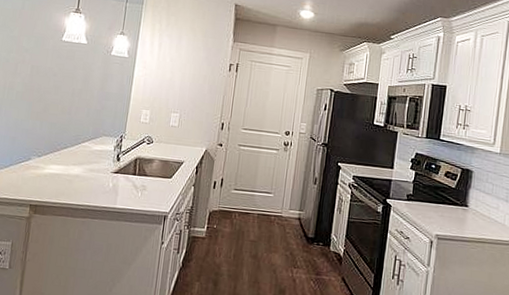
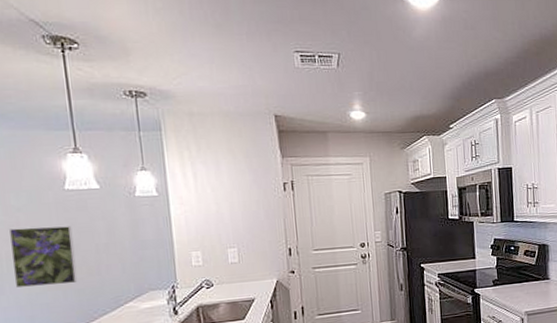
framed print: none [9,64,60,118] -> present [10,226,78,288]

